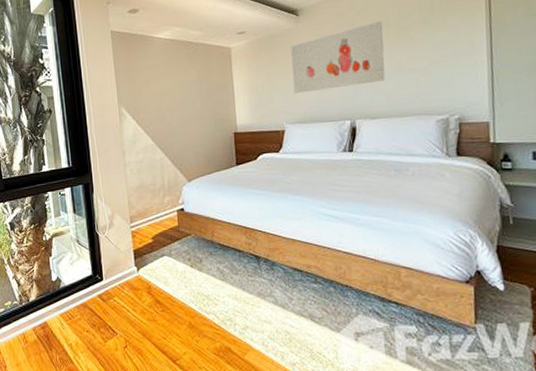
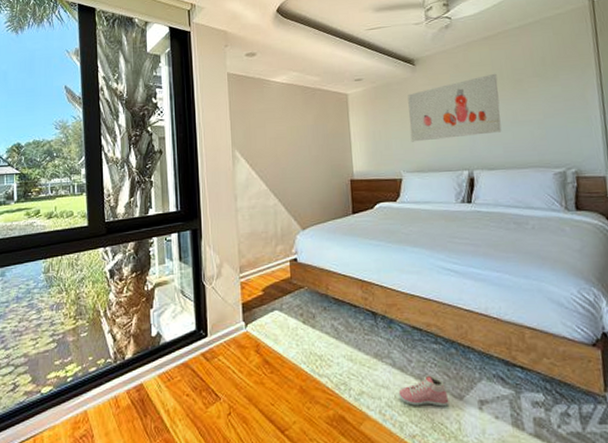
sneaker: none [280,311,327,339] -> present [398,375,449,407]

